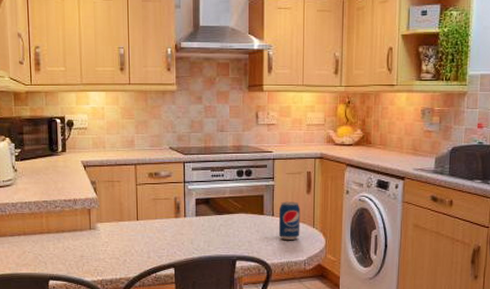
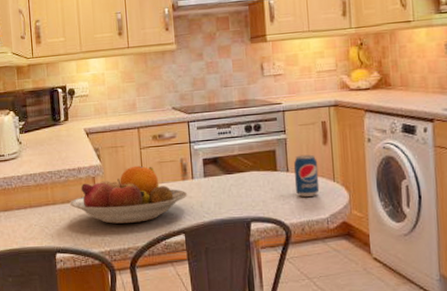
fruit bowl: none [64,201,179,255] -> present [69,165,187,224]

